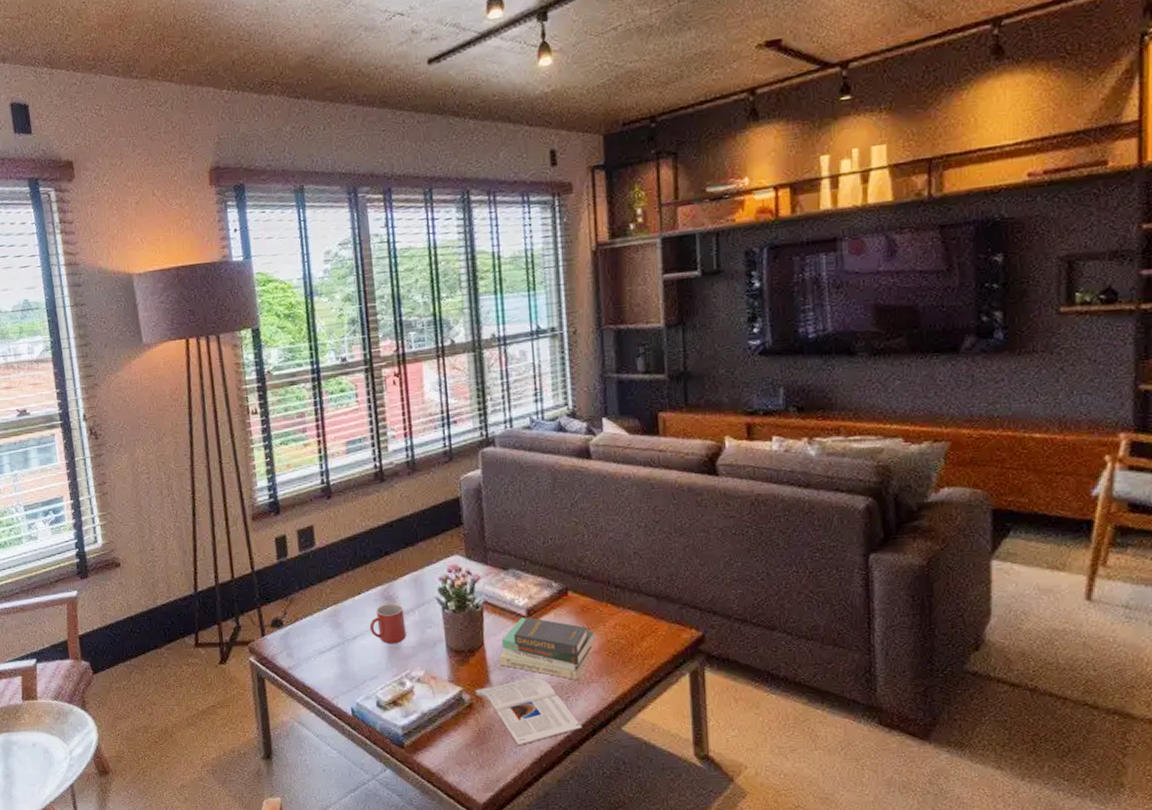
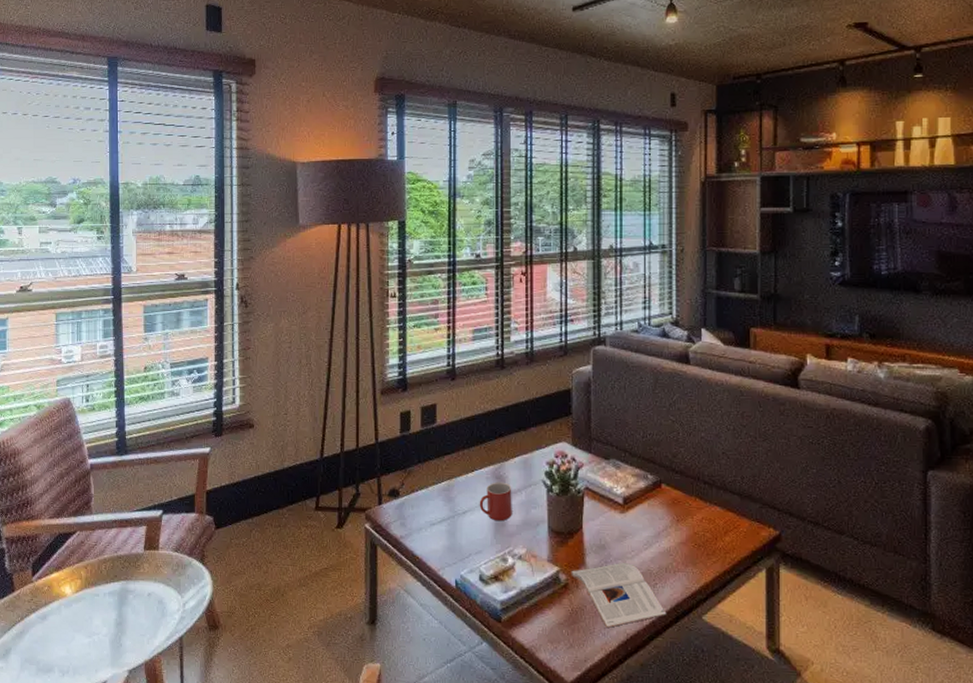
books: present [499,617,596,680] -> none [596,505,684,568]

